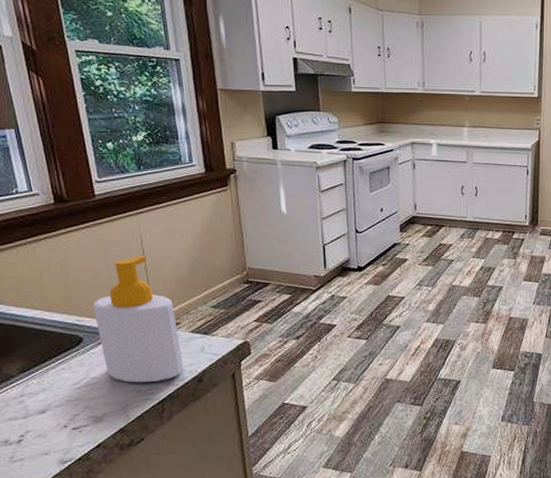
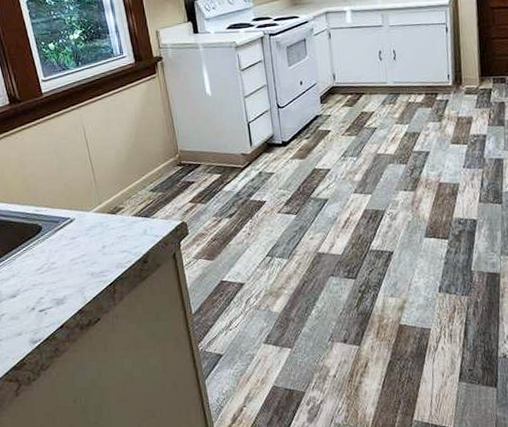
soap bottle: present [93,255,184,383] -> none [48,146,130,266]

